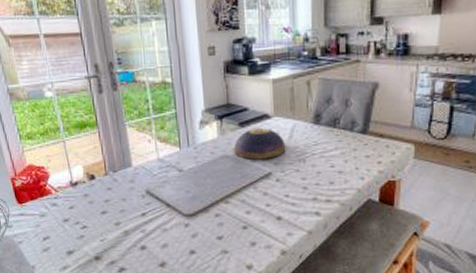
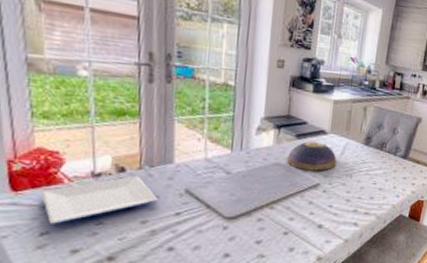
plate: none [38,181,125,230] -> present [41,175,159,224]

